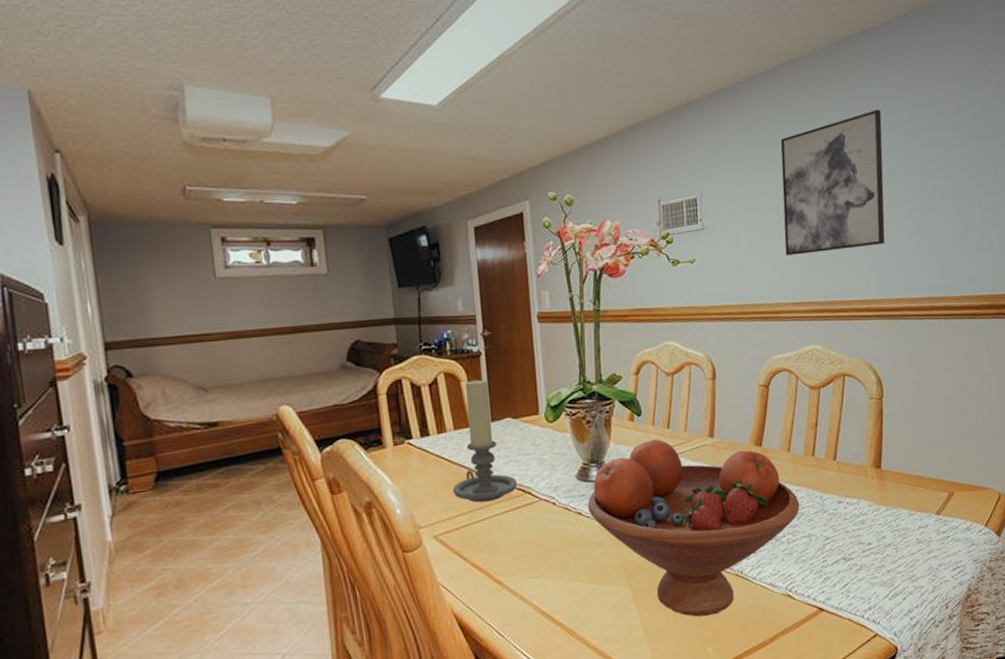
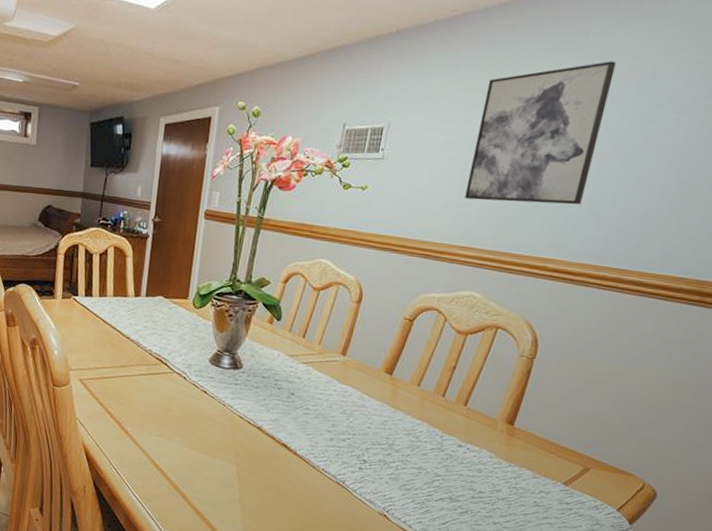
candle holder: present [453,379,518,503] -> none [102,257,158,363]
fruit bowl: present [588,439,800,617] -> none [214,344,418,511]

